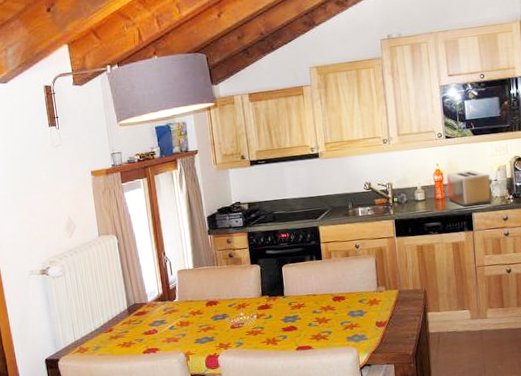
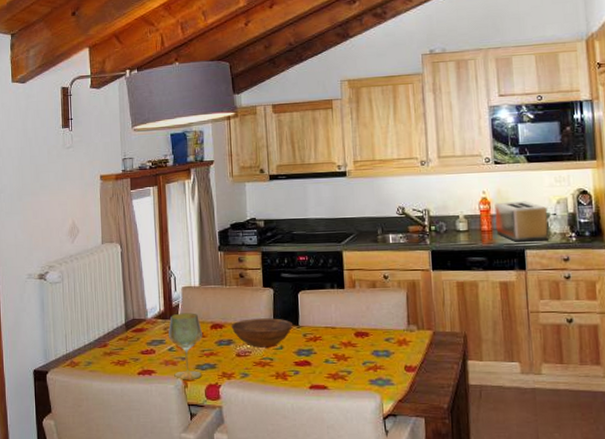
wine glass: none [167,293,201,355] -> present [167,313,203,380]
bowl: none [224,291,280,319] -> present [231,318,294,348]

